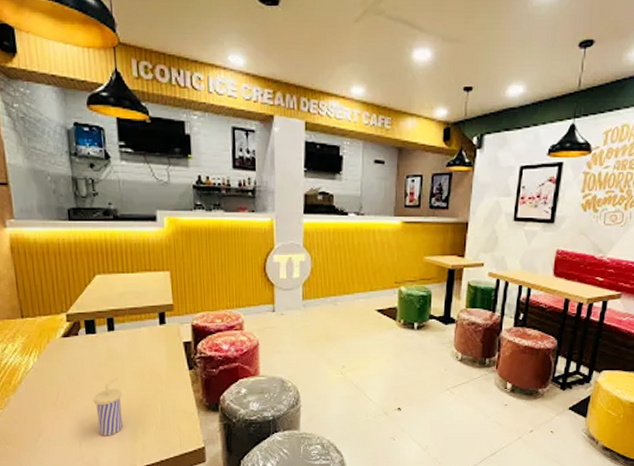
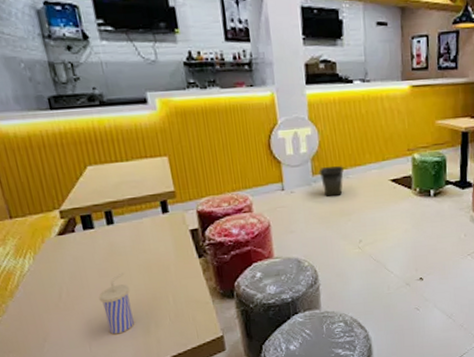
waste bin: none [309,293,334,321] -> present [319,166,345,197]

